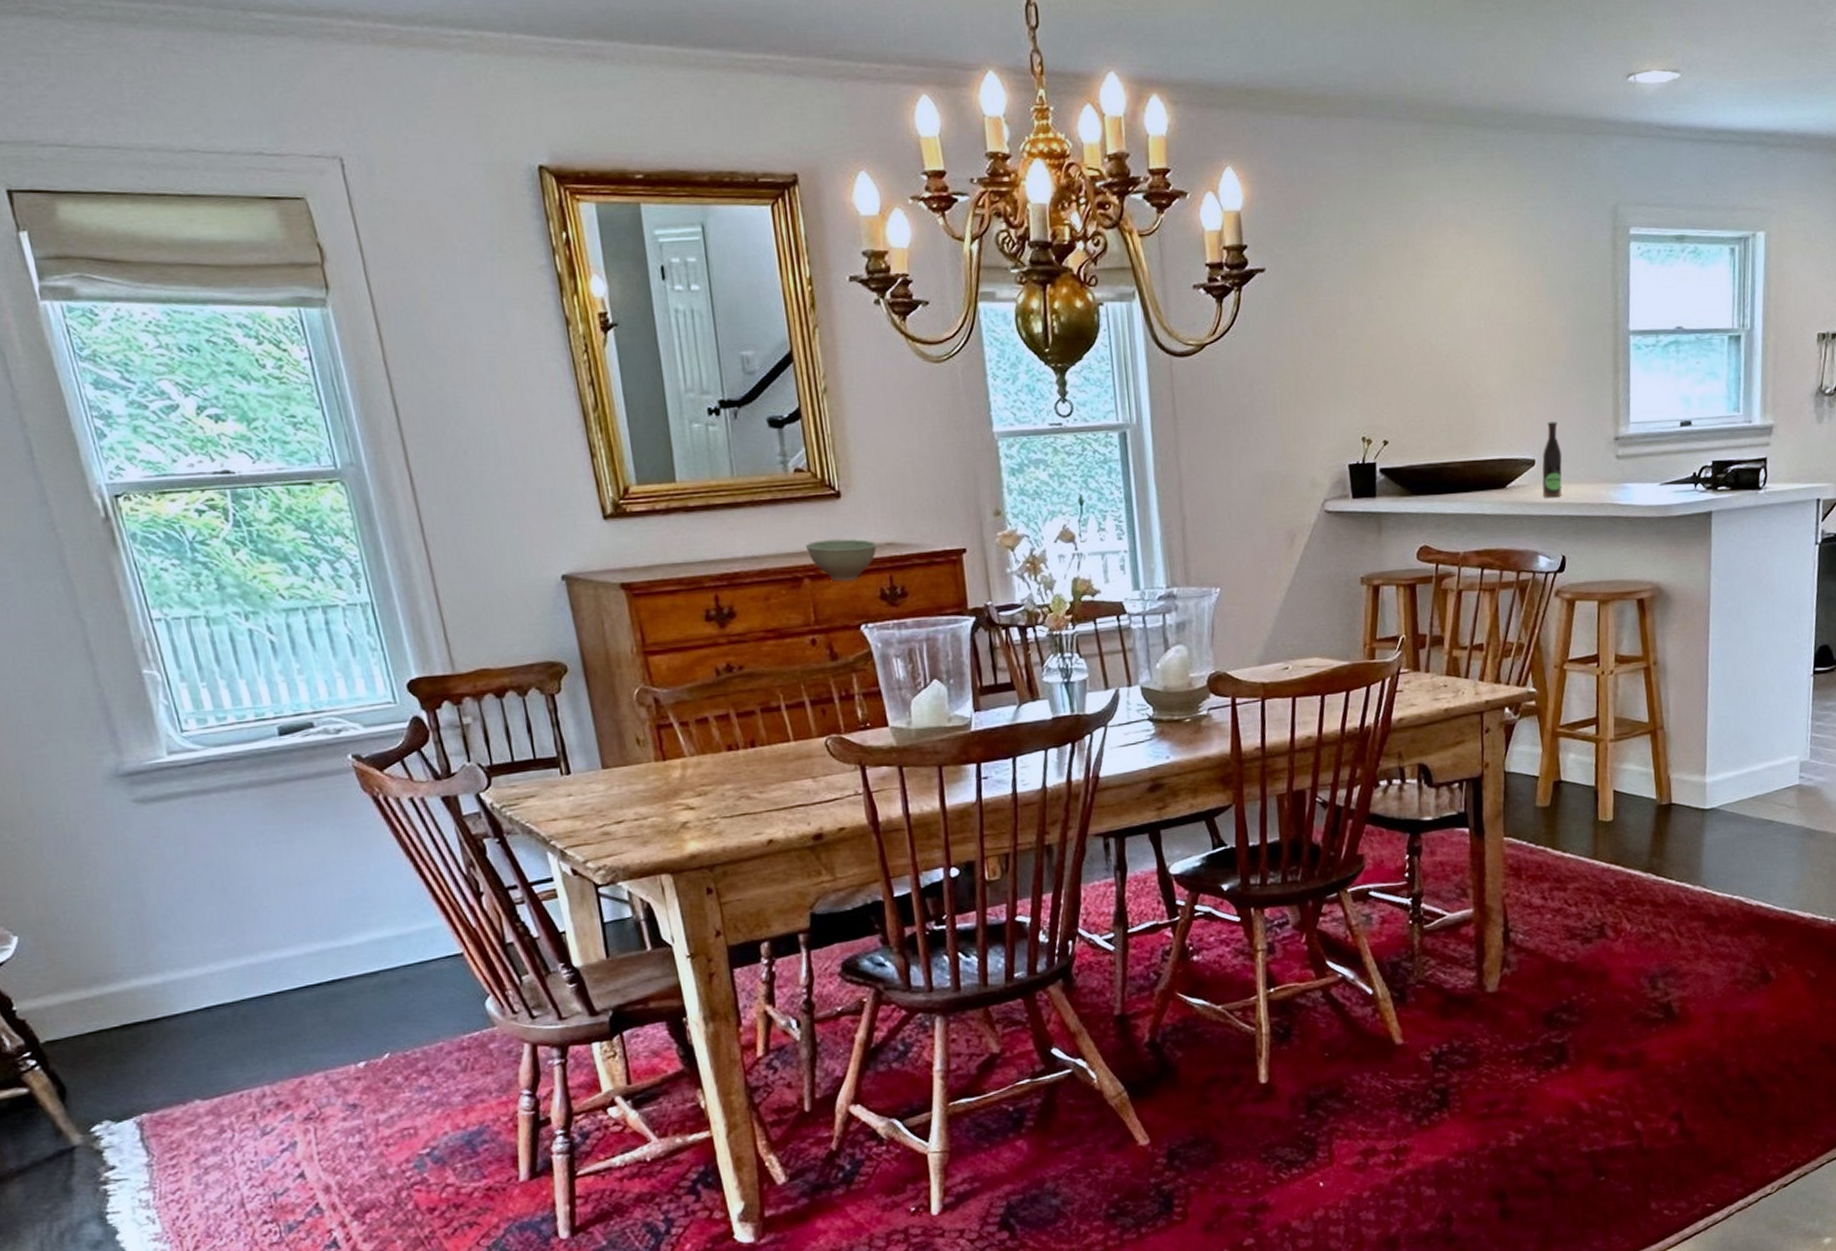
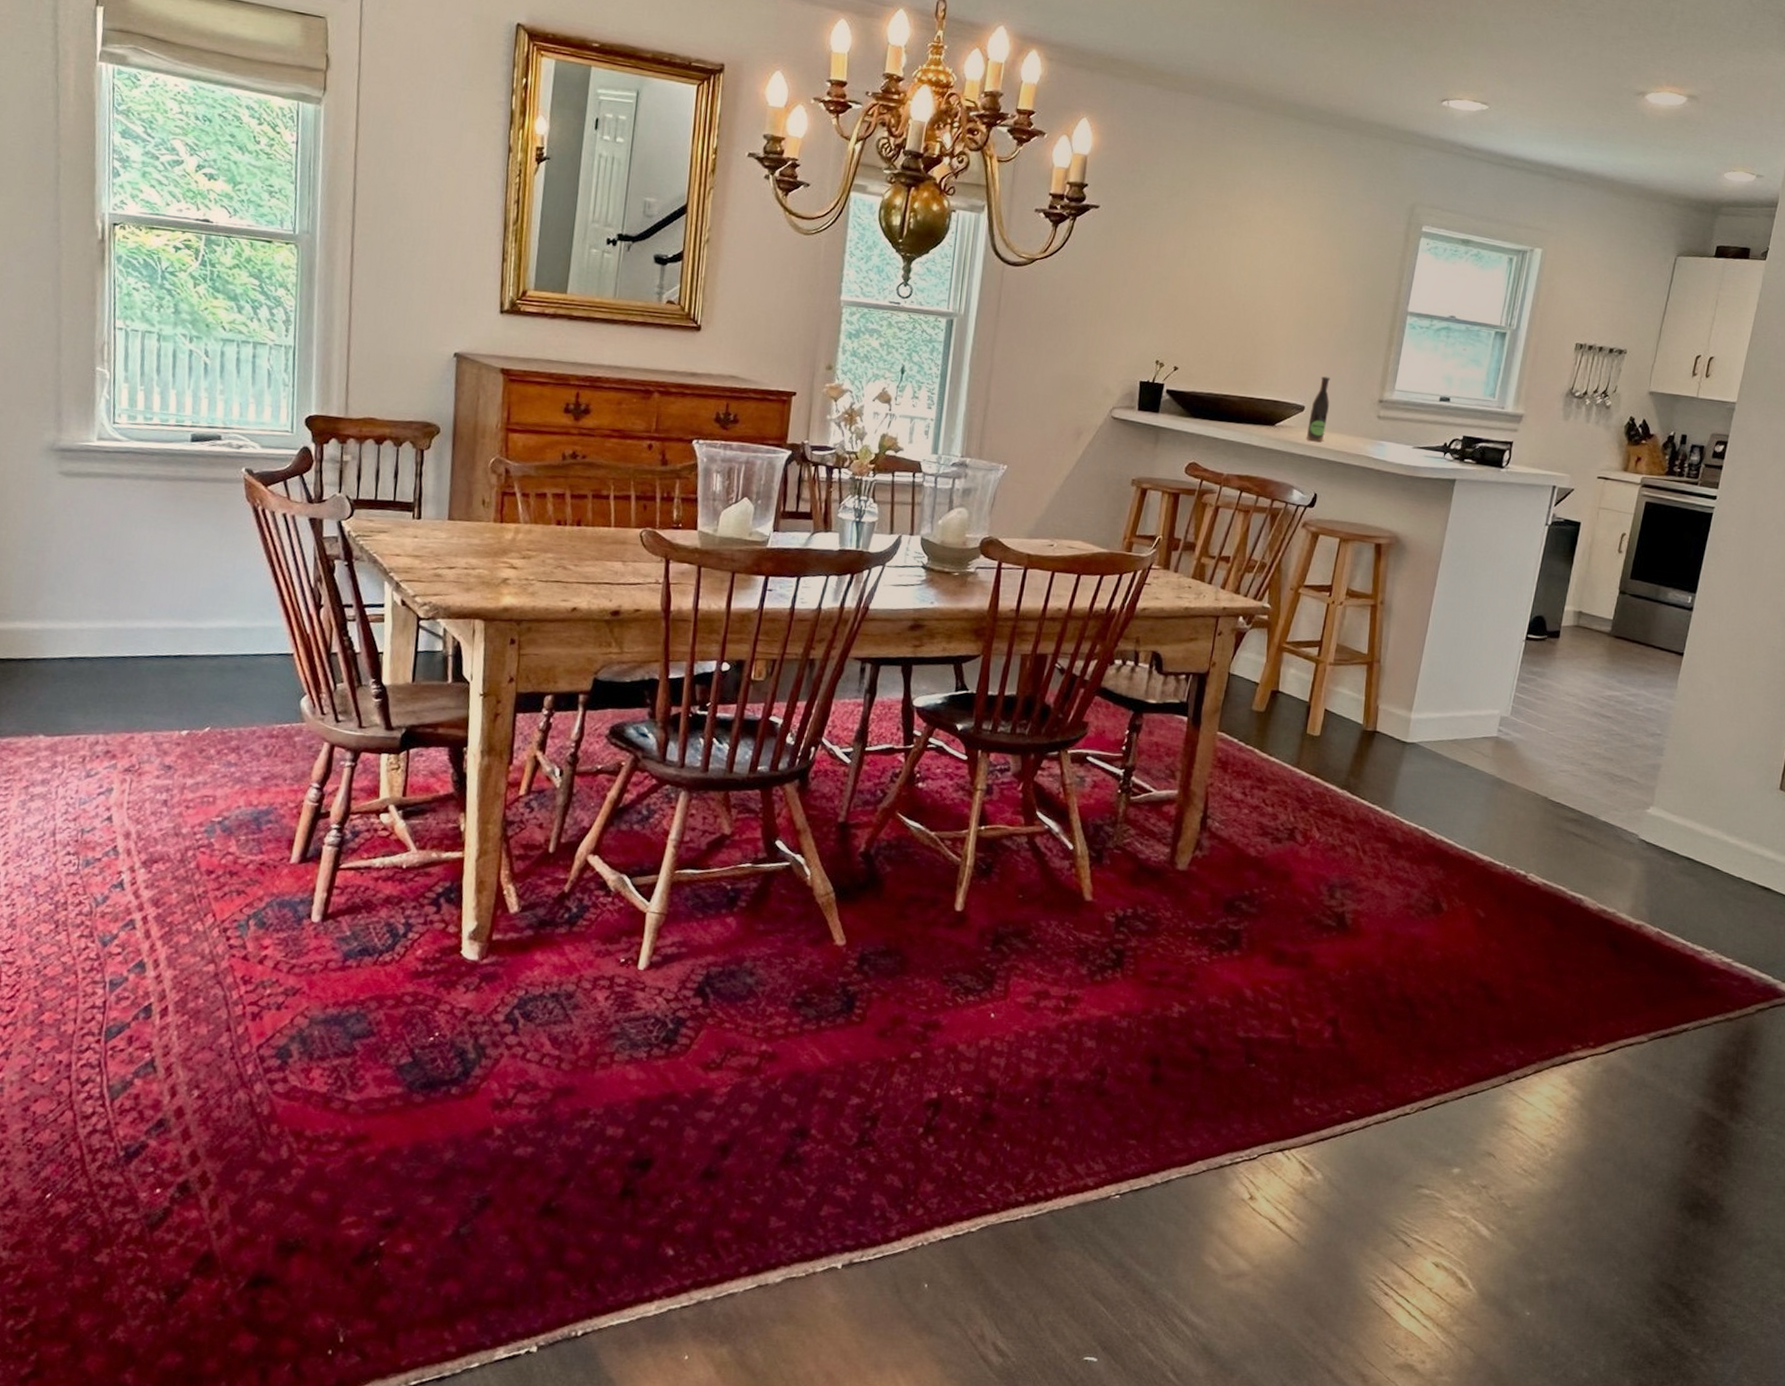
bowl: present [805,539,878,582] -> none [661,363,722,403]

